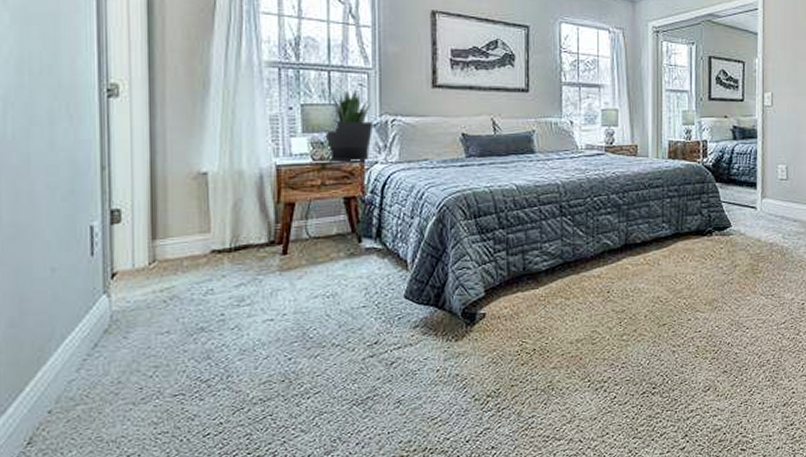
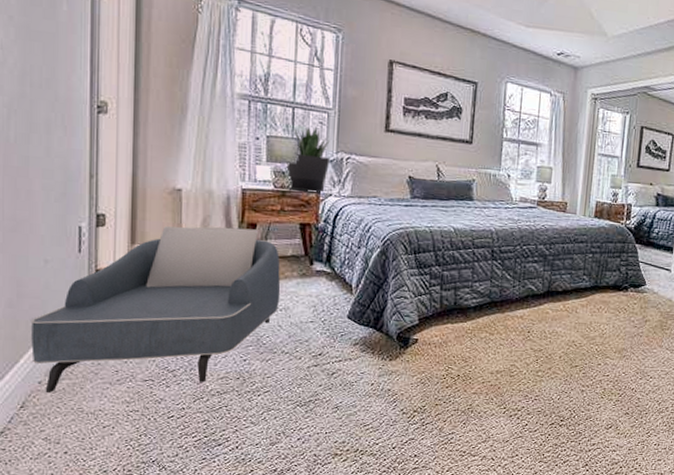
armchair: none [36,209,327,424] -> present [30,226,281,394]

